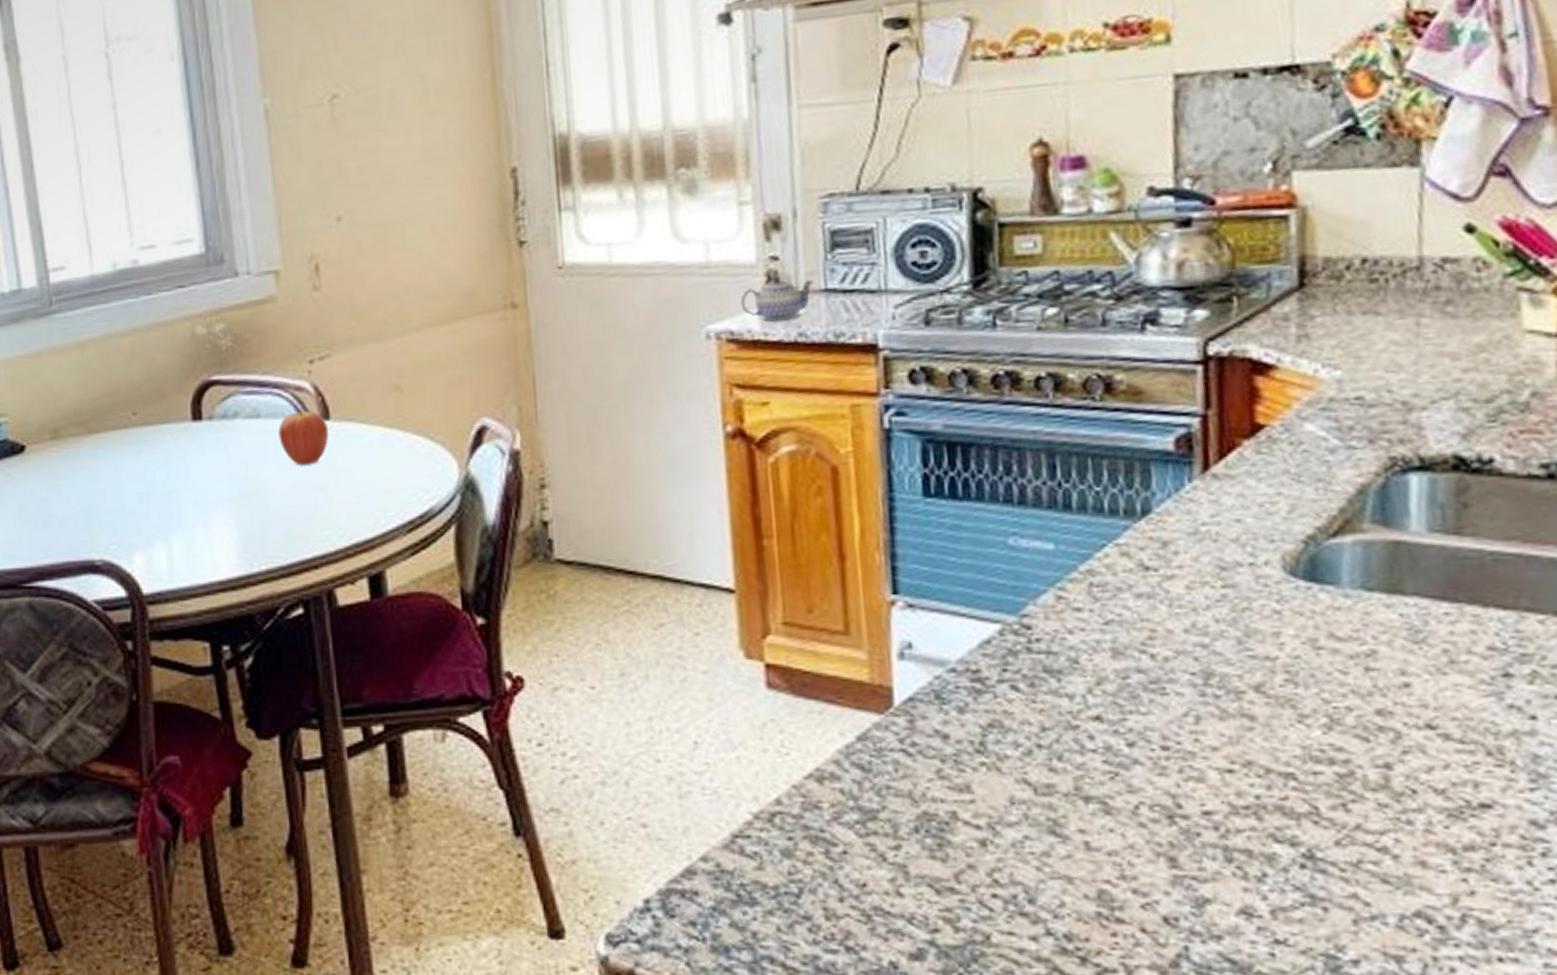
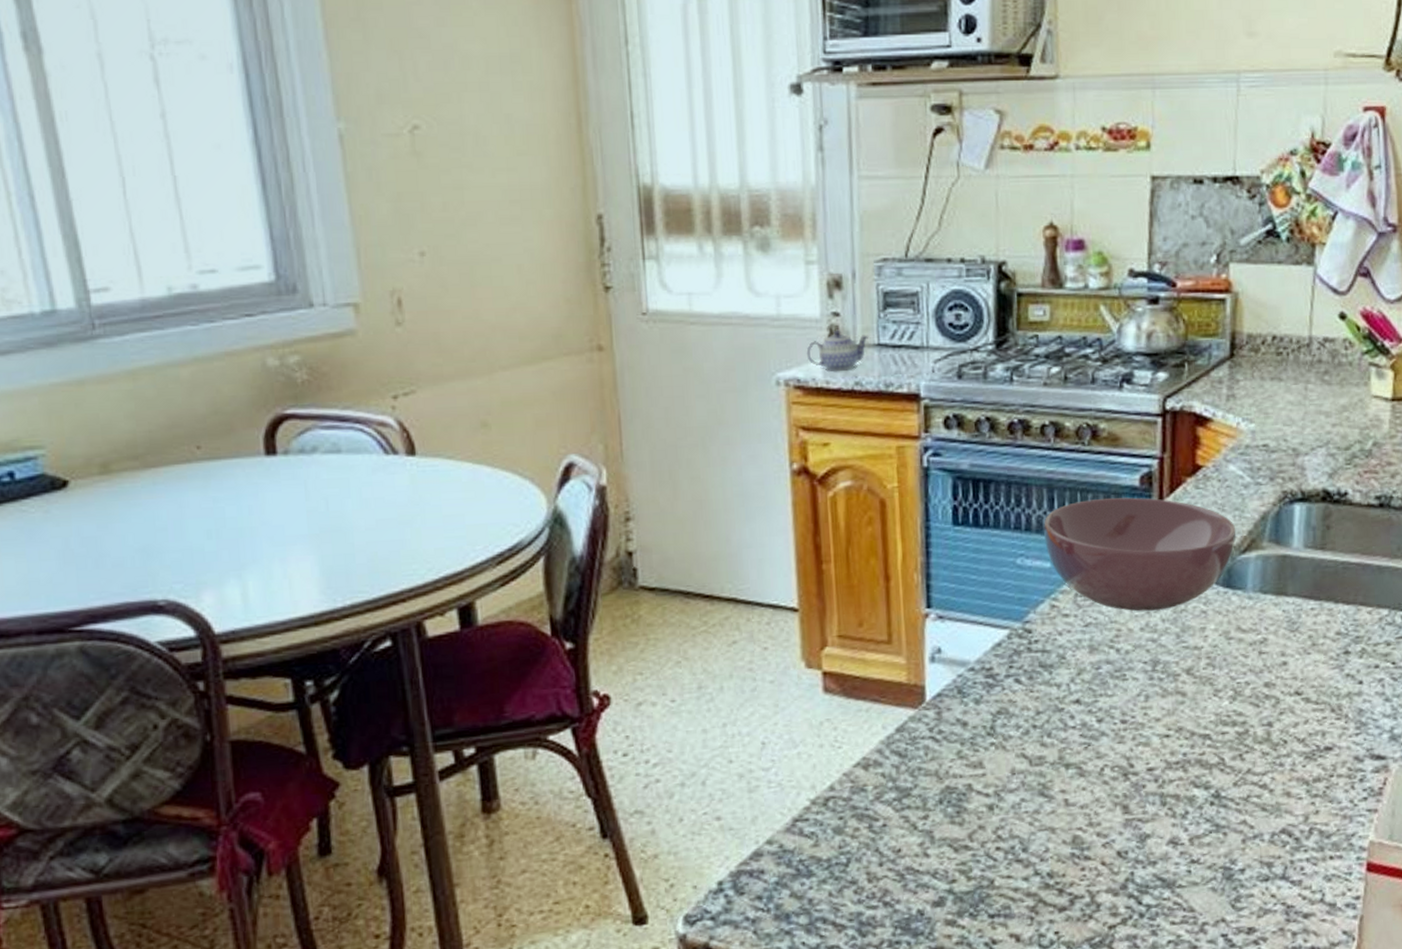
fruit: present [278,408,329,464] -> none [361,444,415,500]
bowl: none [1043,464,1321,608] -> present [1044,497,1236,611]

